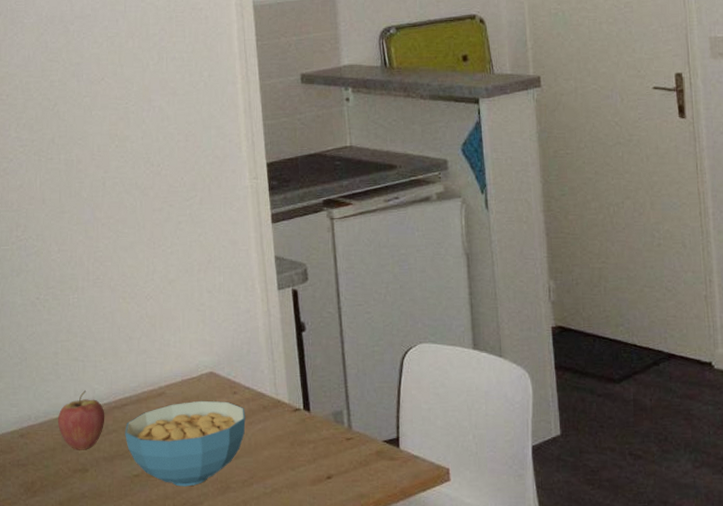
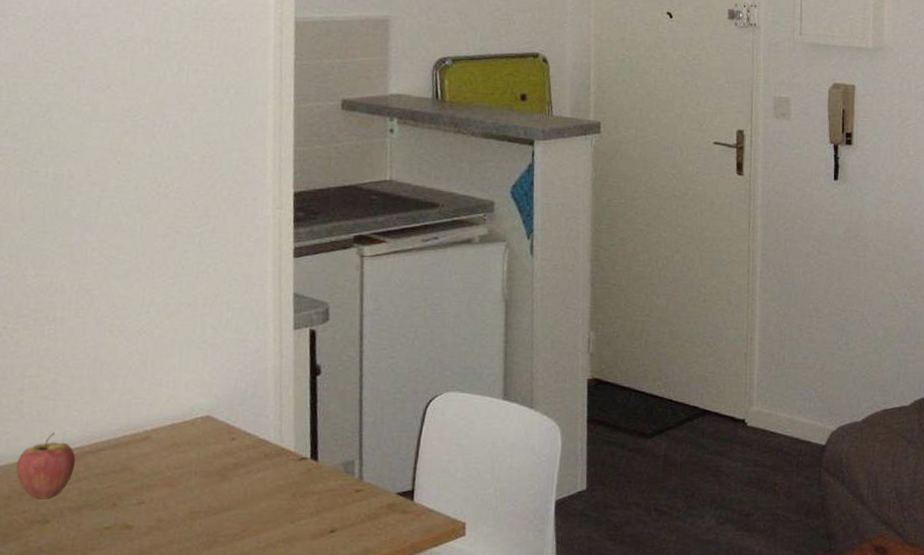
cereal bowl: present [125,400,246,487] -> none [97,446,244,540]

